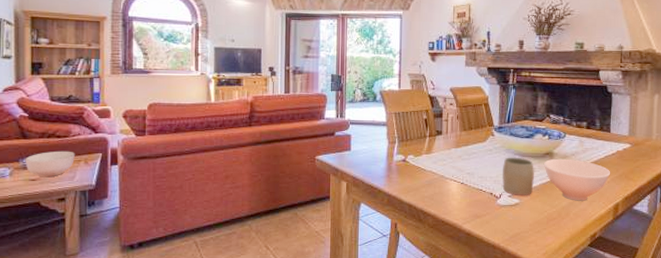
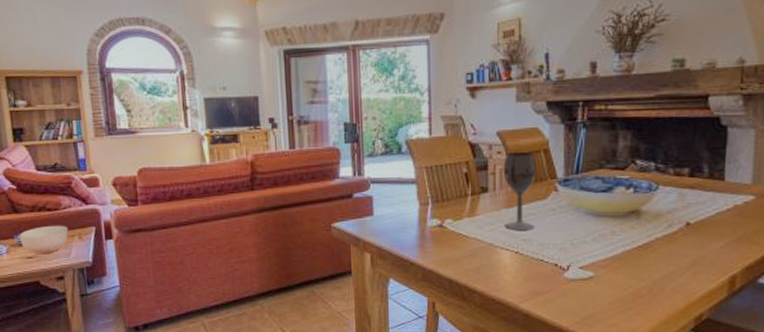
wine glass: none [454,104,479,166] -> present [503,151,537,231]
mug: present [502,157,534,195] -> none [569,217,614,267]
bowl: present [543,158,611,201] -> none [627,217,725,273]

